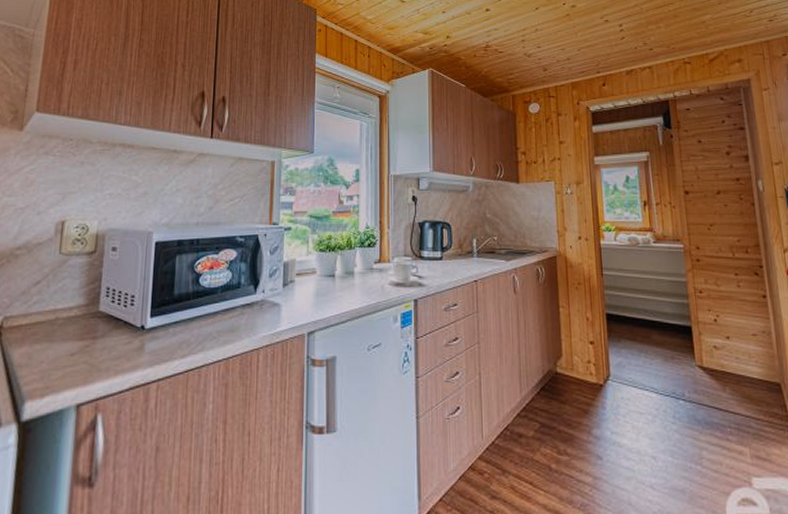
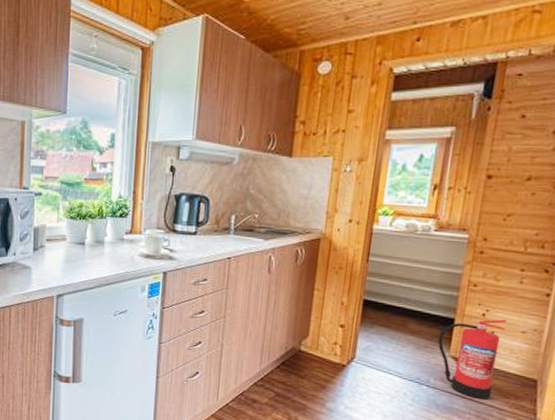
fire extinguisher: none [681,323,745,409] -> present [438,319,507,399]

